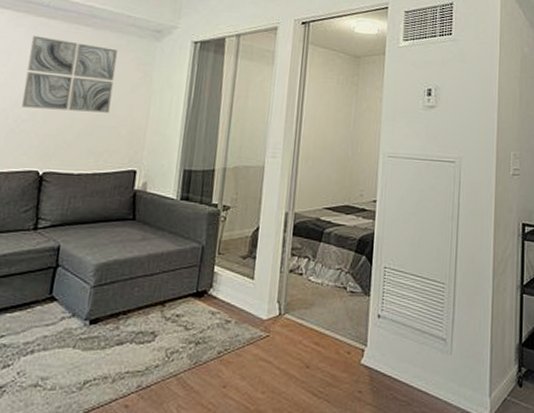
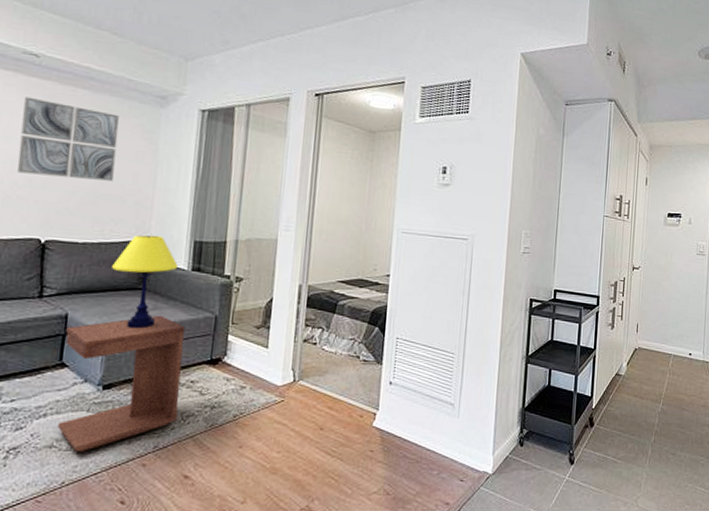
side table: none [43,246,173,391] -> present [57,315,186,452]
table lamp: none [104,165,168,260] -> present [112,235,179,329]

